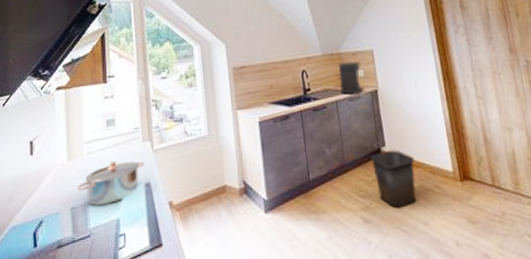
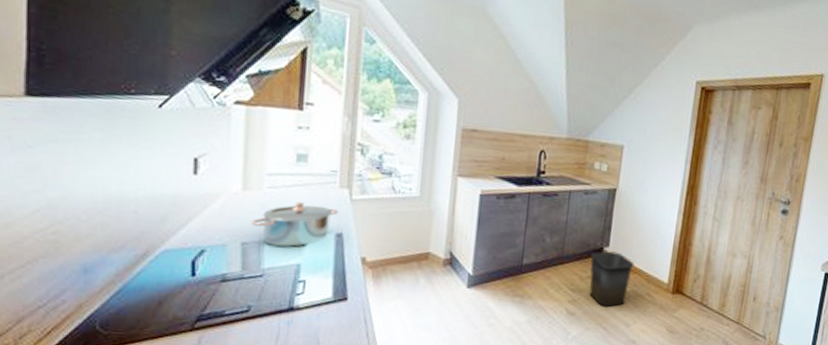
coffee maker: present [338,61,364,95] -> none [576,151,606,189]

